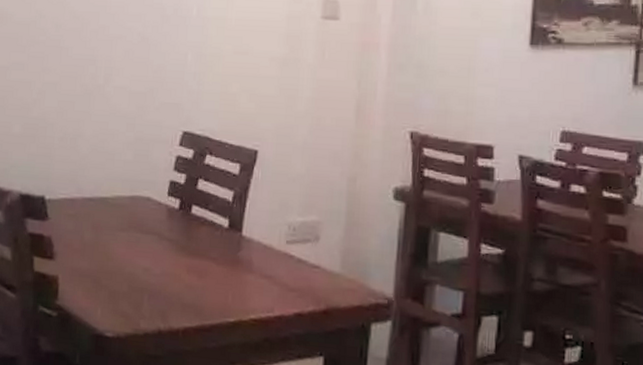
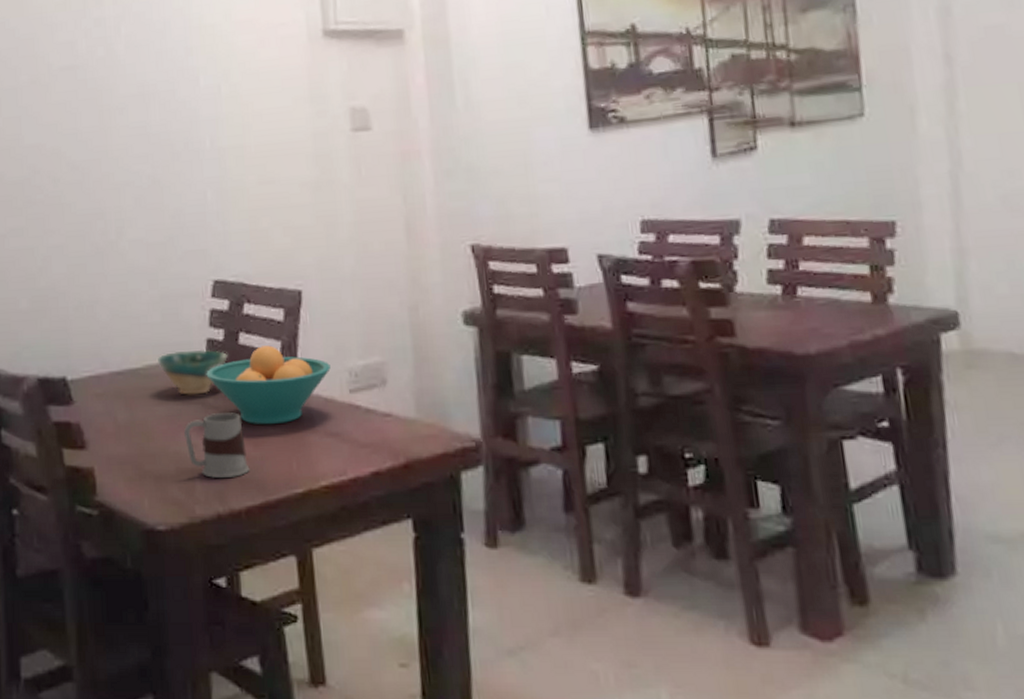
bowl: none [124,187,186,227] -> present [156,349,228,395]
mug: none [139,244,192,301] -> present [184,412,250,478]
fruit bowl: none [165,193,273,262] -> present [206,345,331,425]

